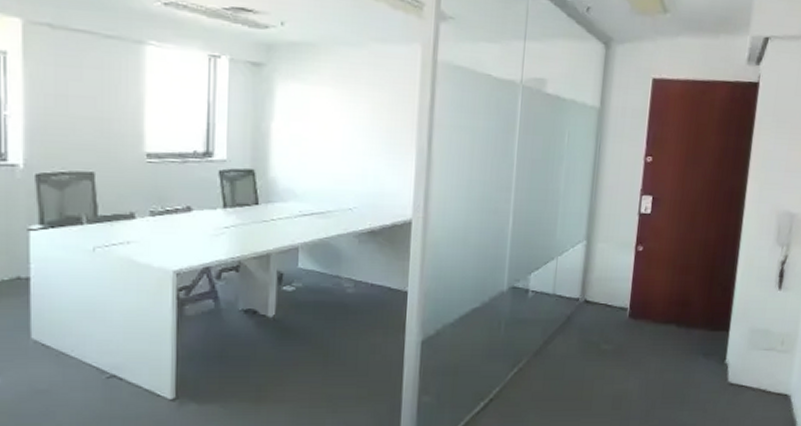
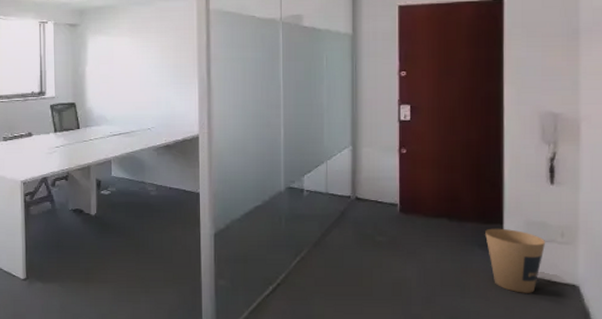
trash can: none [710,335,767,404] -> present [485,228,546,293]

